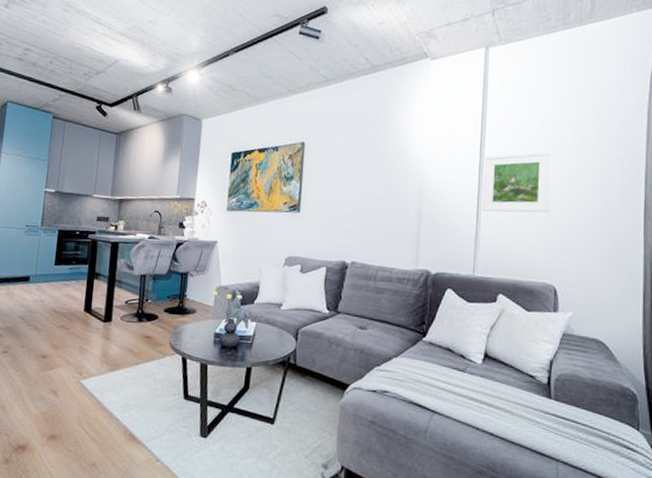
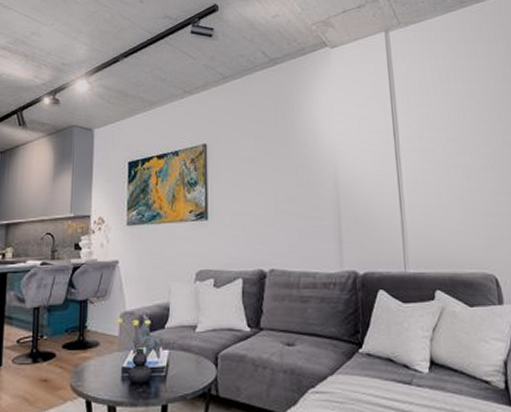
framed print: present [481,151,553,213] -> none [399,130,477,201]

